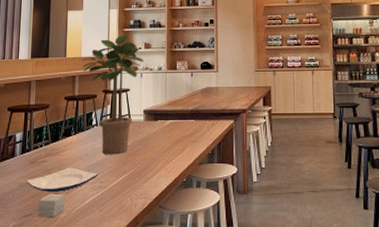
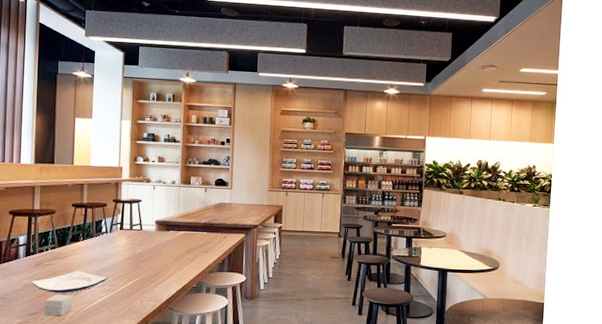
potted plant: present [81,34,144,155] -> none [90,146,157,261]

